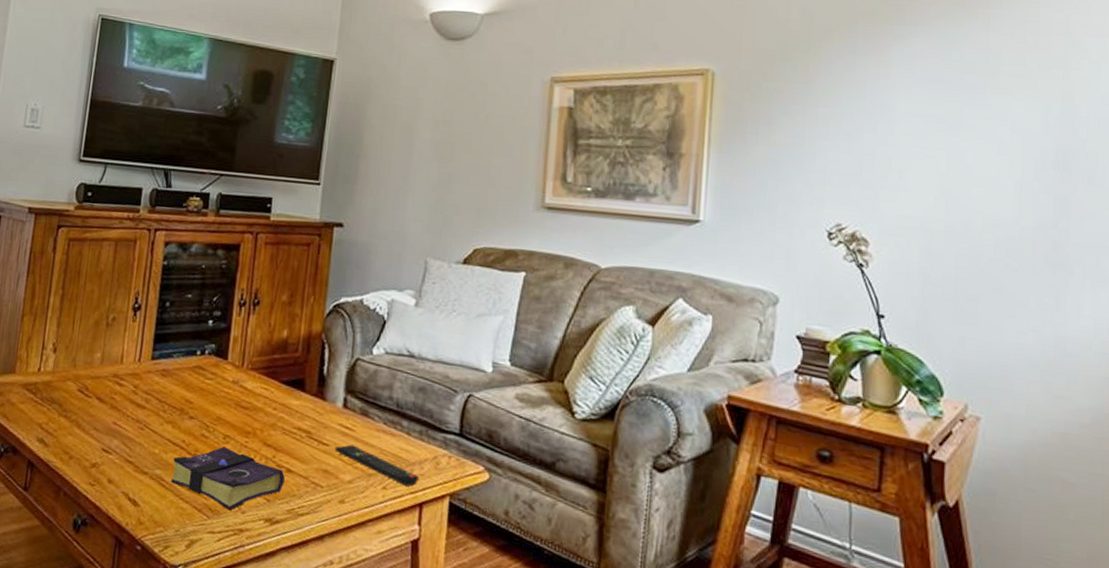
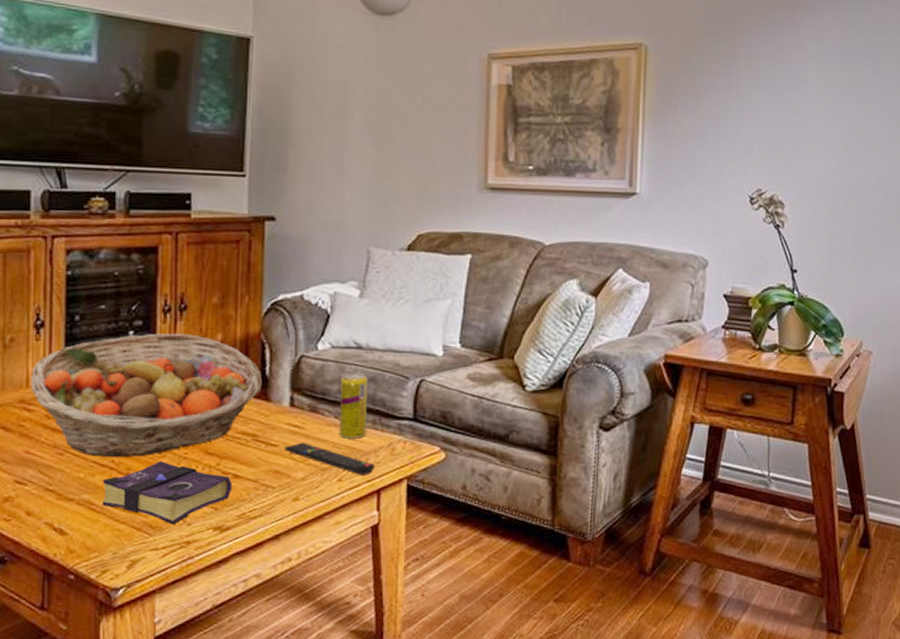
fruit basket: none [124,324,320,440] -> present [31,333,262,457]
beverage can: none [387,380,418,448] -> present [339,372,368,439]

